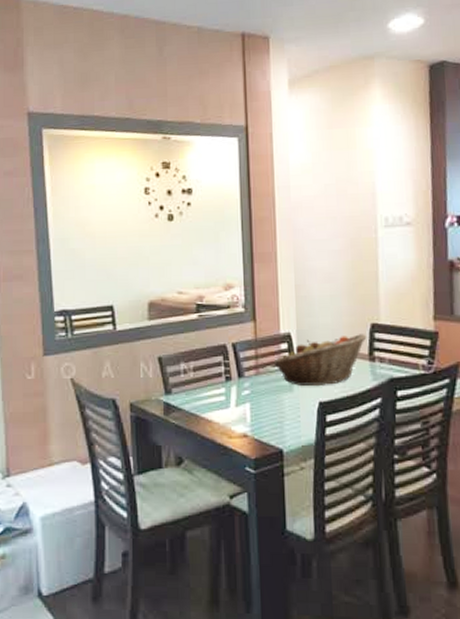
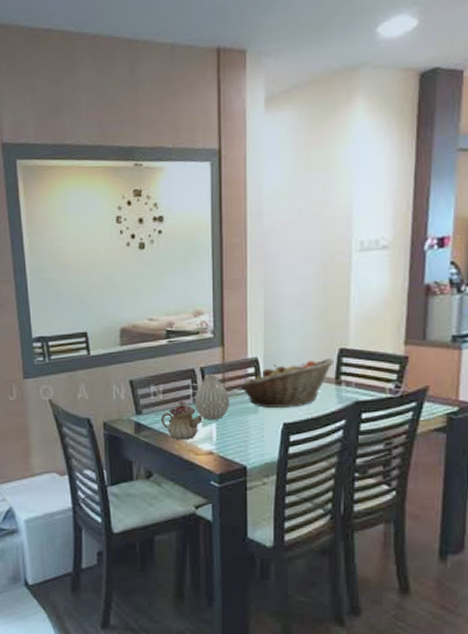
teapot: none [191,379,236,422] -> present [160,401,203,441]
vase: none [226,350,264,399] -> present [193,374,231,420]

